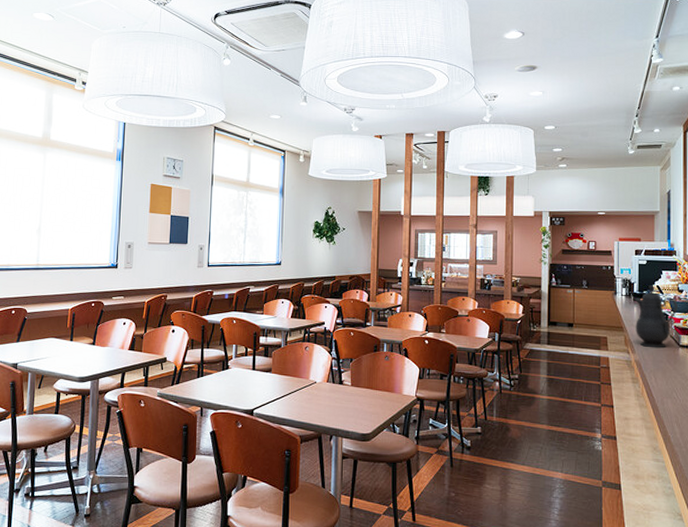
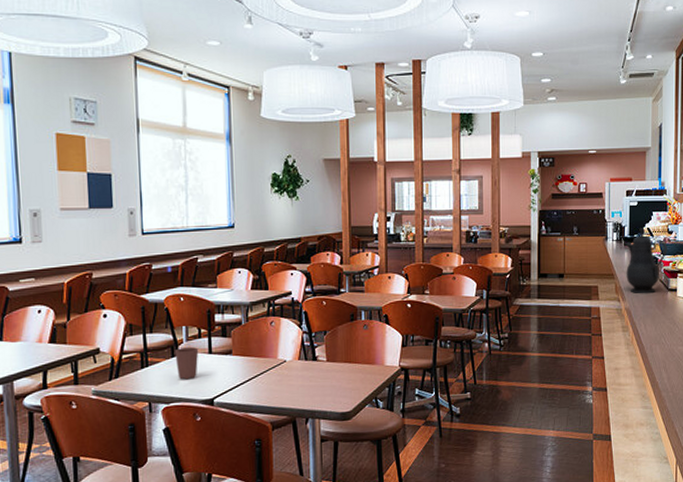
cup: none [225,363,245,391] -> present [175,347,199,380]

